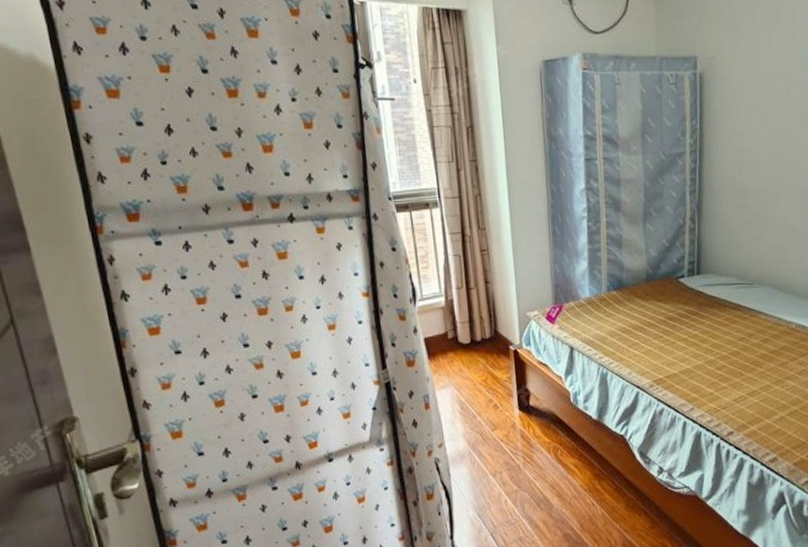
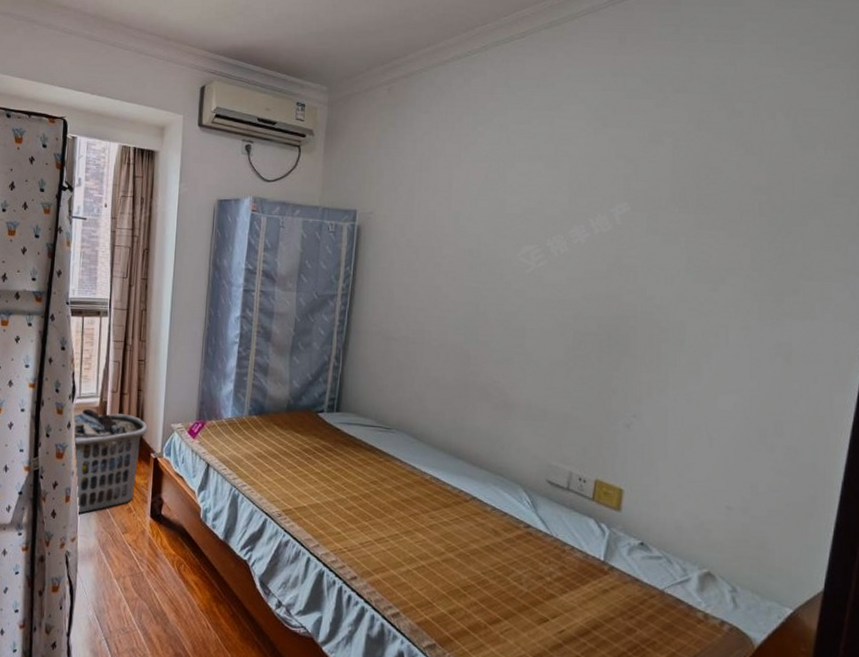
clothes hamper: none [419,309,502,420] -> present [73,408,147,514]

